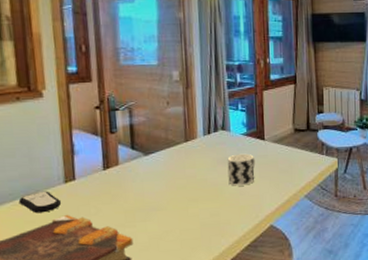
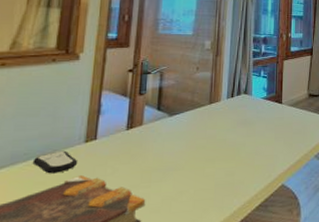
cup: present [227,153,256,186] -> none [246,116,272,146]

